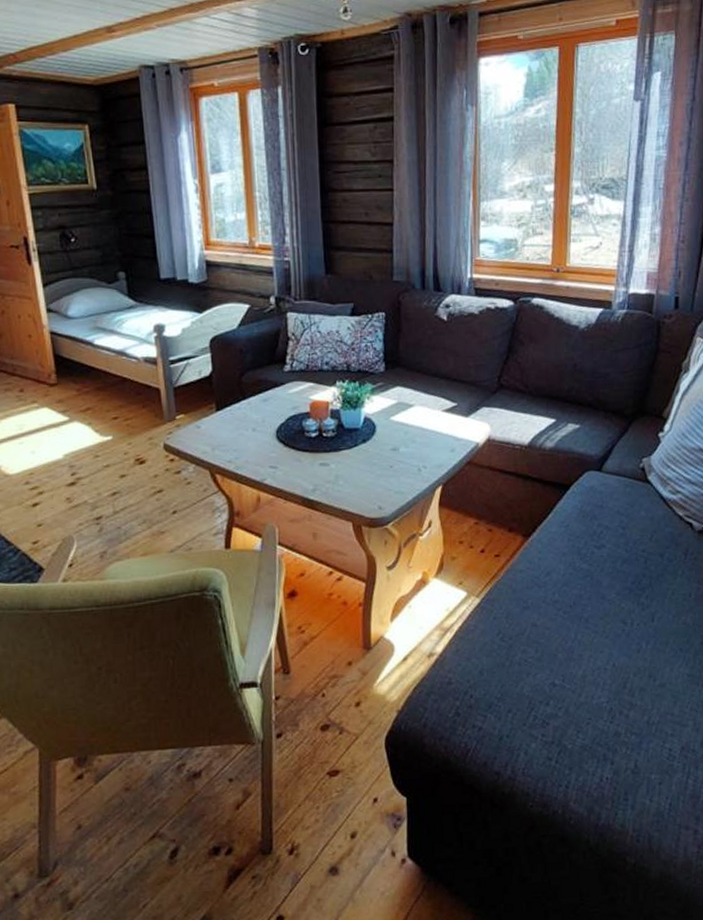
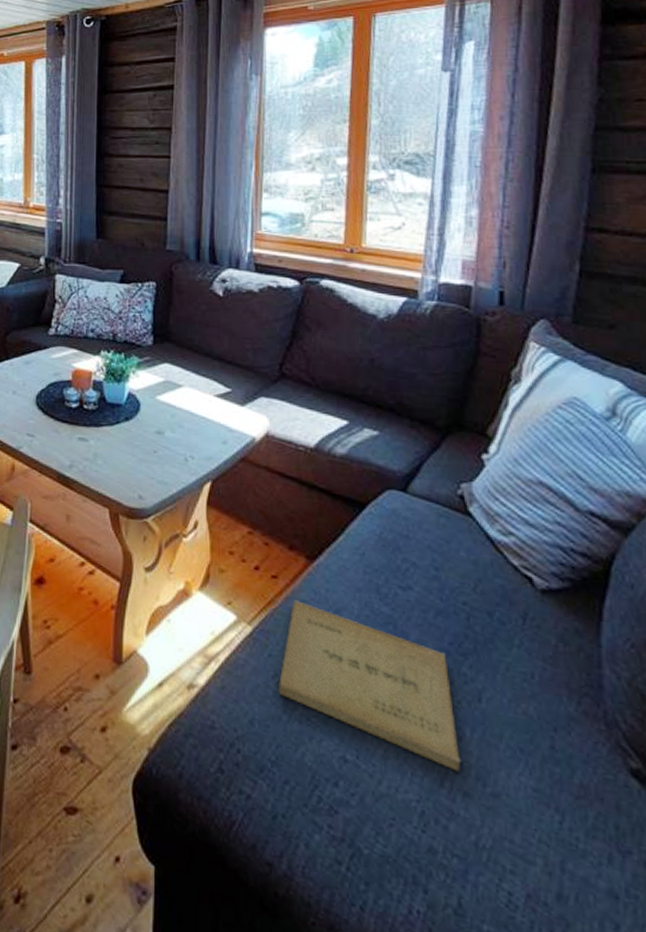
book: none [502,571,639,675] -> present [279,600,462,772]

